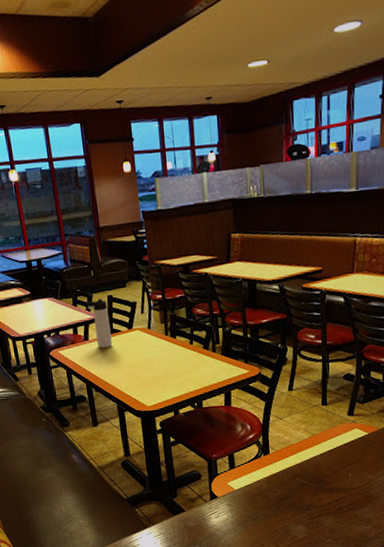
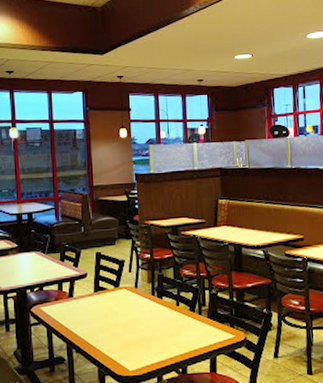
thermos bottle: present [85,299,112,349] -> none [73,255,97,307]

